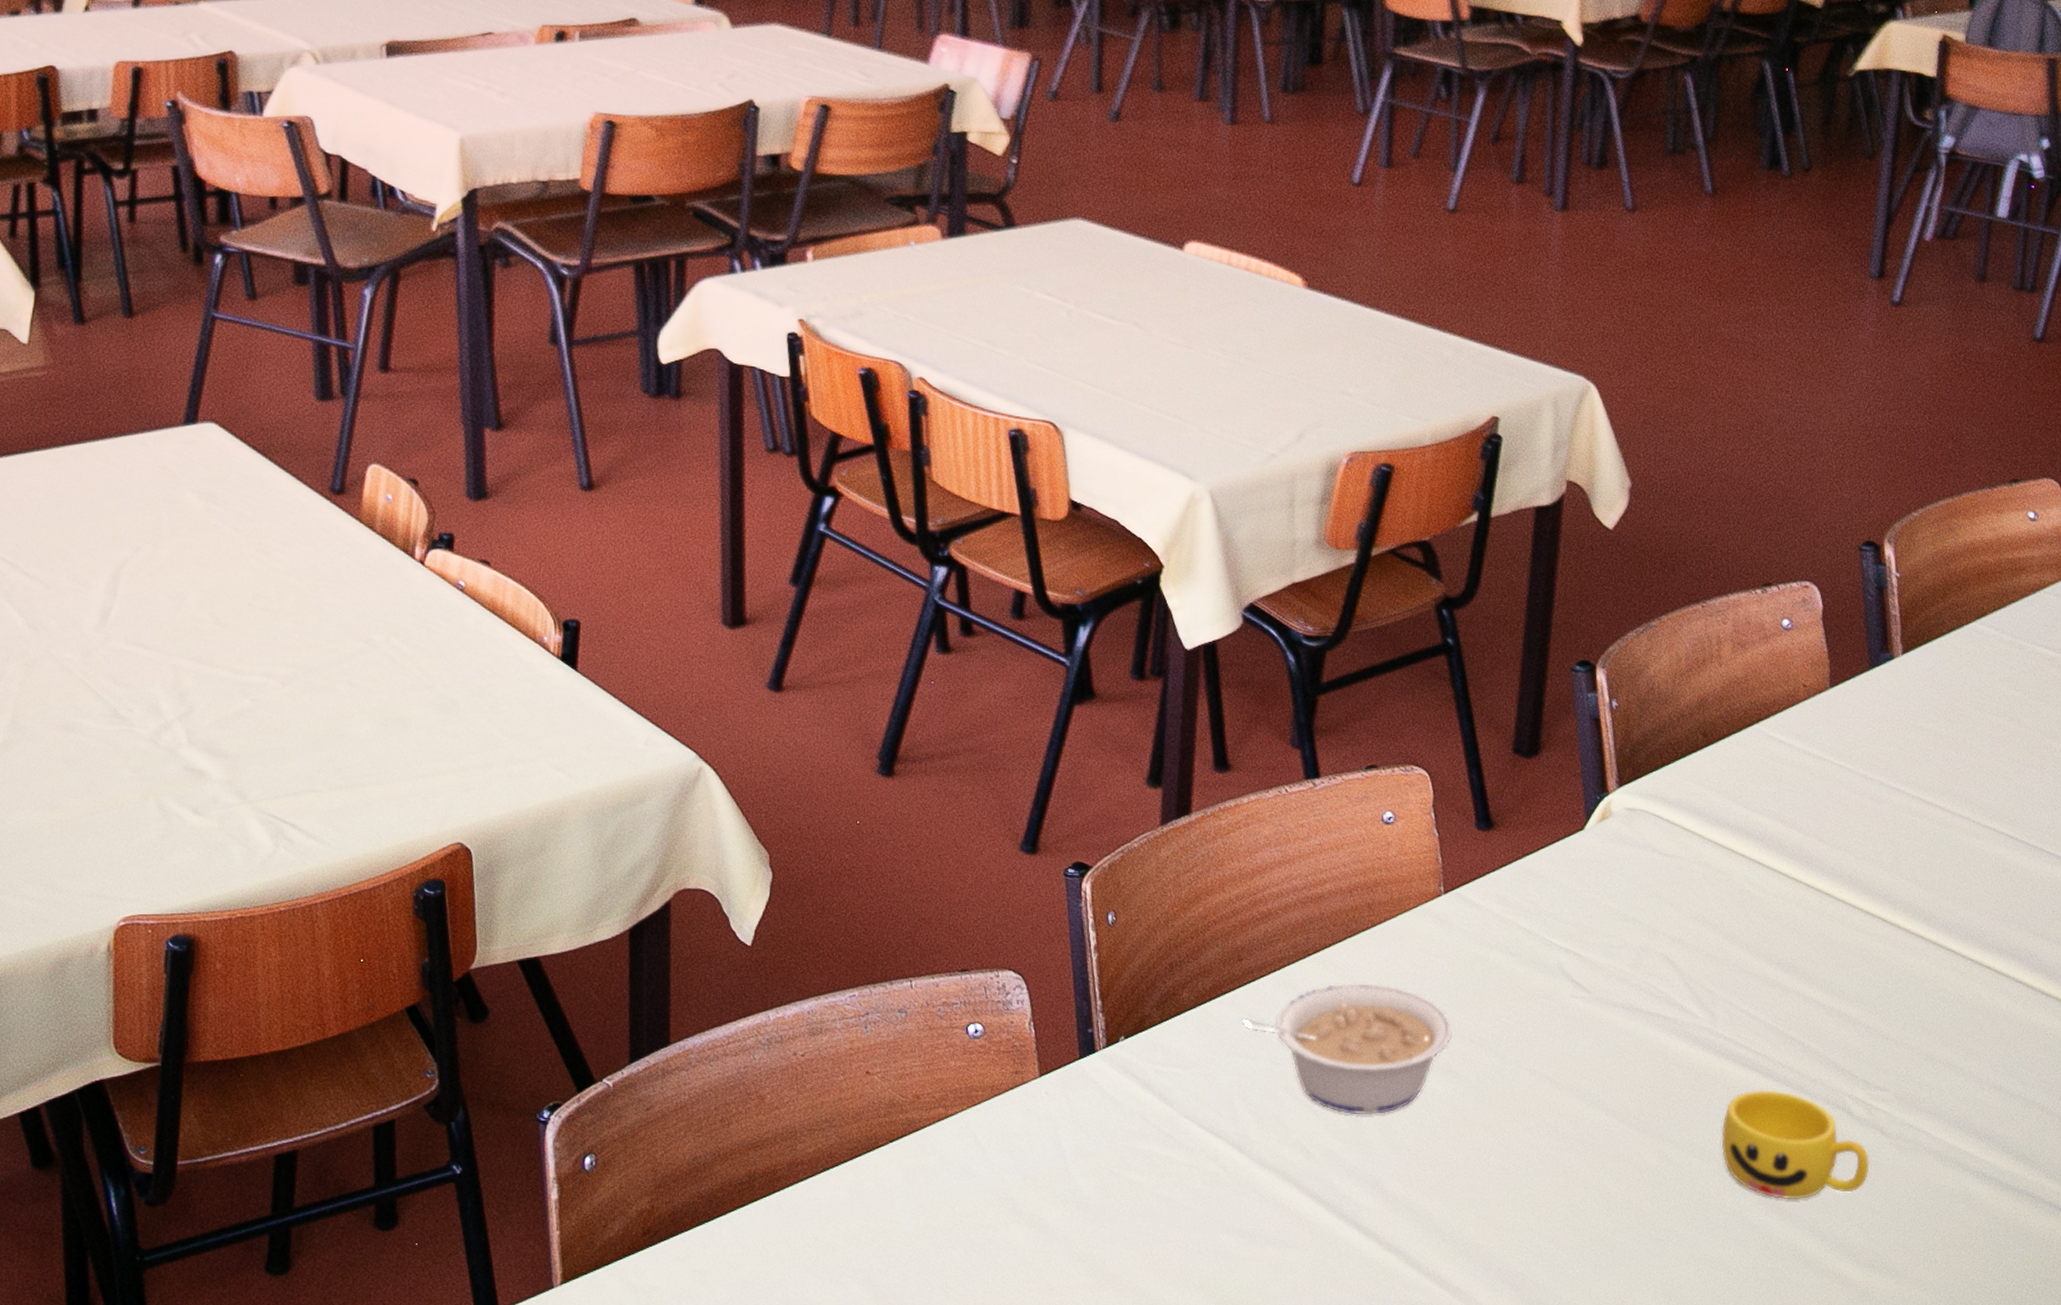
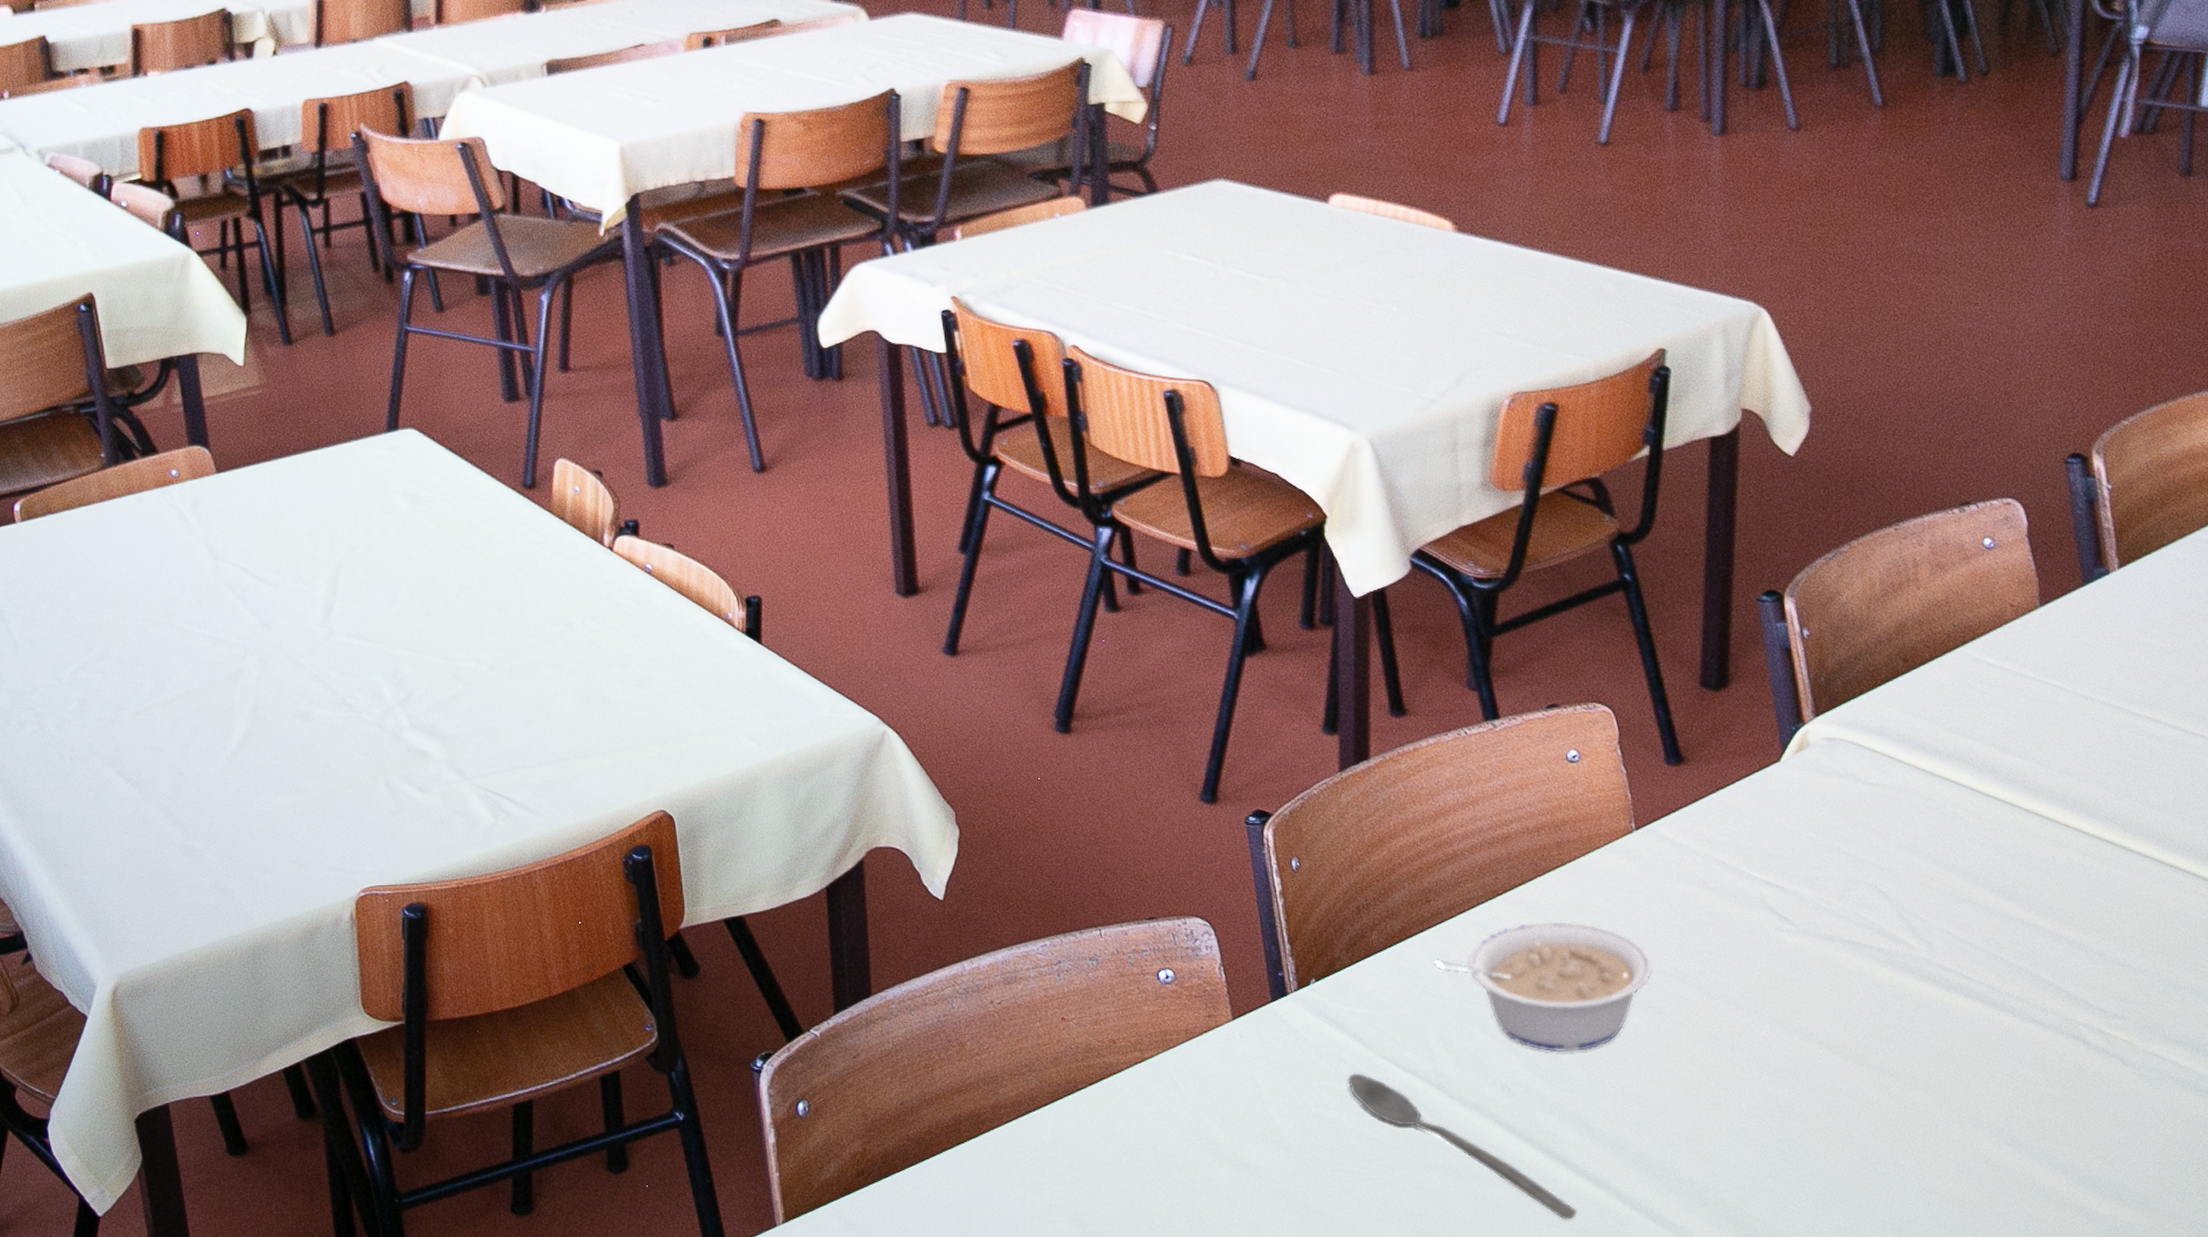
spoon: none [1150,1133,1367,1285] -> present [1347,1073,1577,1220]
cup: present [1721,1090,1870,1200] -> none [1946,1020,2112,1132]

